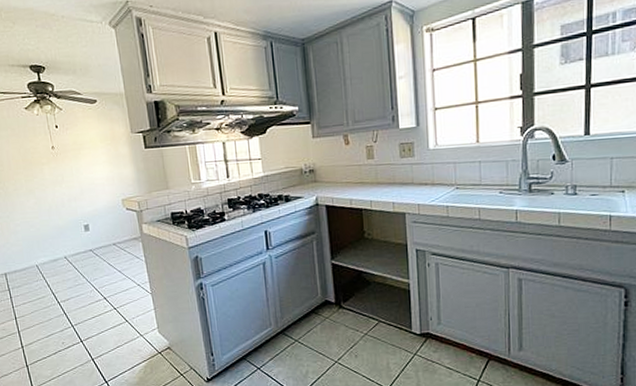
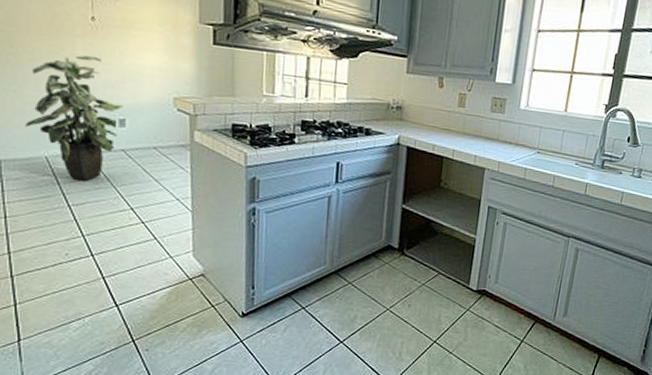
indoor plant: none [17,177,86,281] -> present [25,55,123,182]

